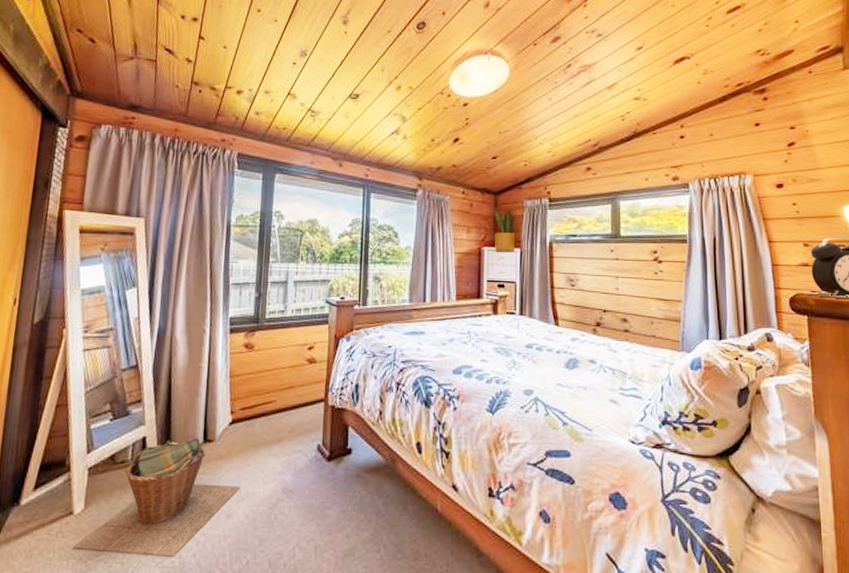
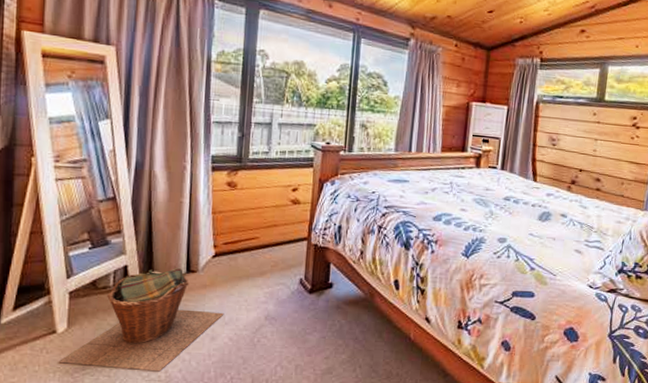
planter: present [493,206,519,253] -> none [482,62,509,110]

